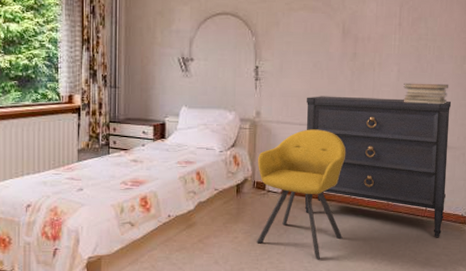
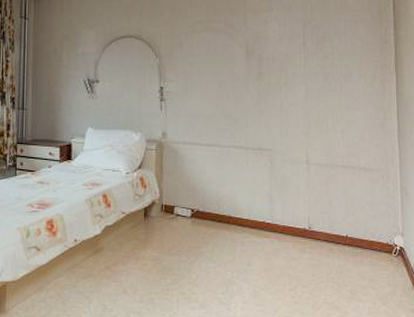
chair: present [257,129,346,259] -> none [165,150,258,290]
dresser: present [304,96,452,238] -> none [213,116,368,269]
book stack: present [403,83,448,104] -> none [312,102,360,124]

